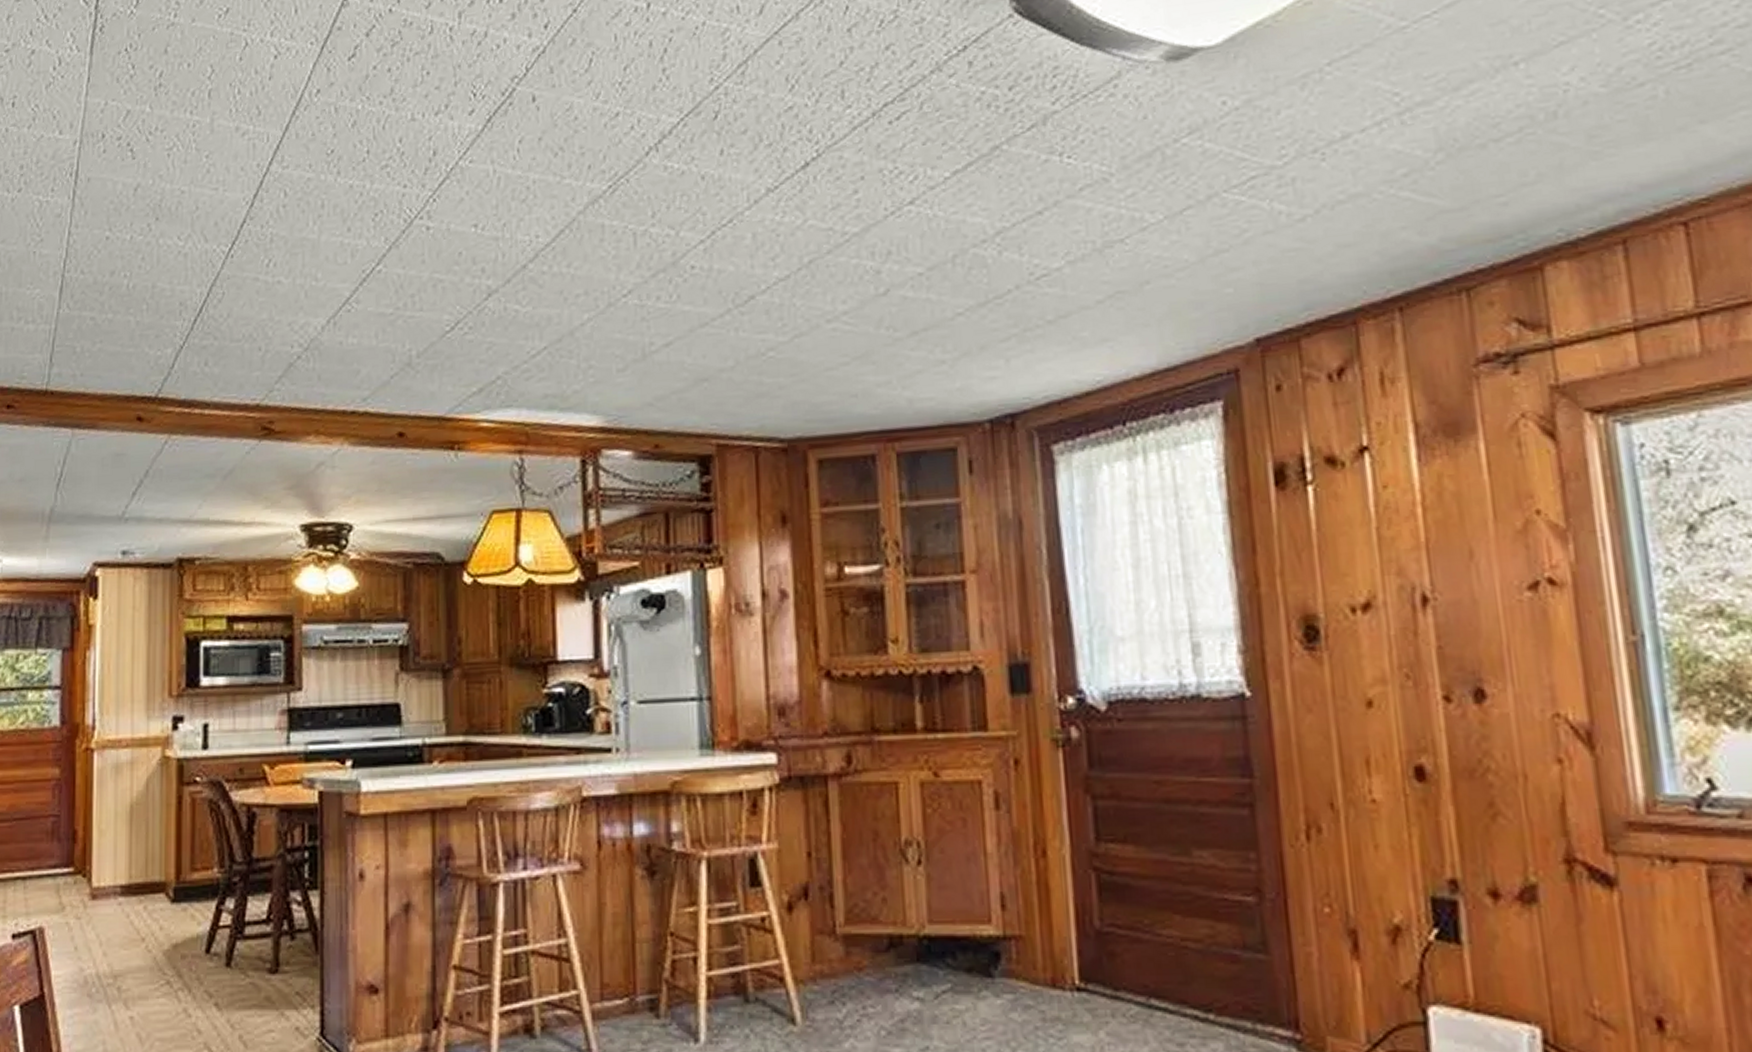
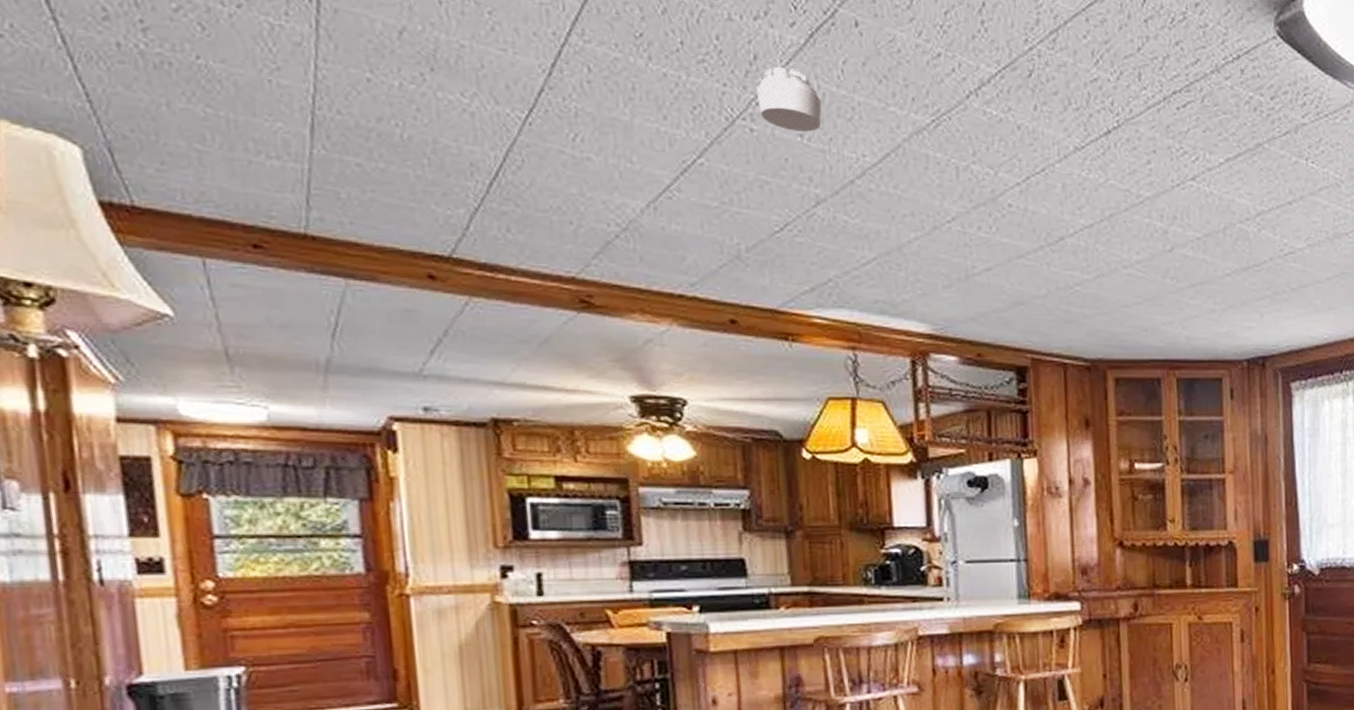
smoke detector: none [435,157,497,223] -> present [757,66,822,132]

